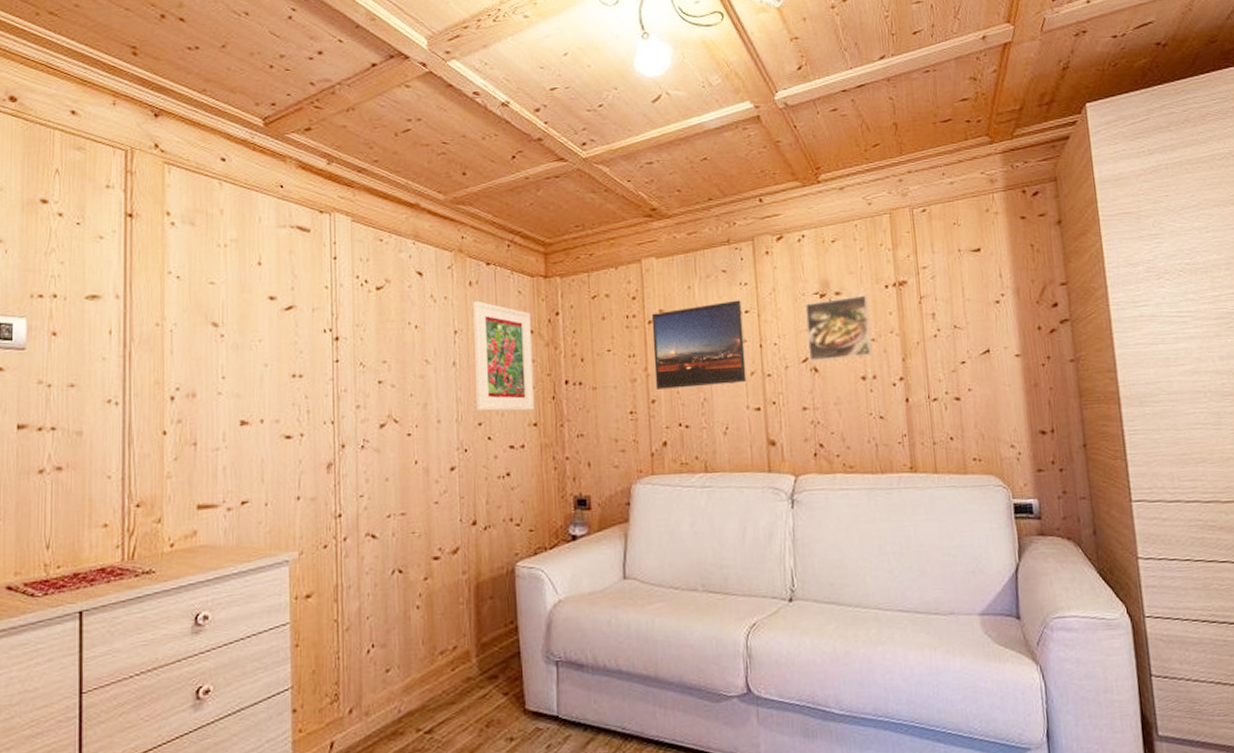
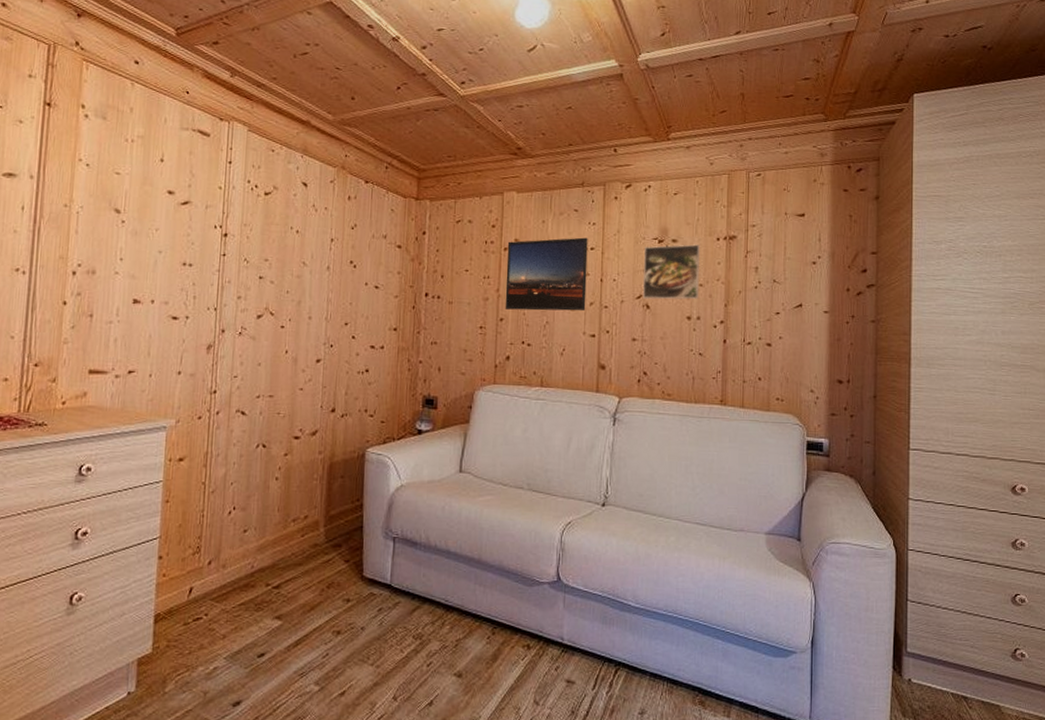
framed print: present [473,300,535,412] -> none [345,214,401,316]

